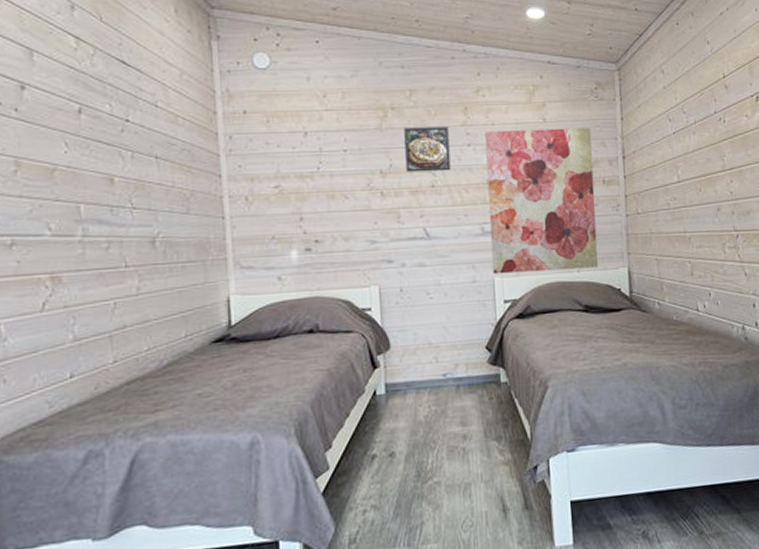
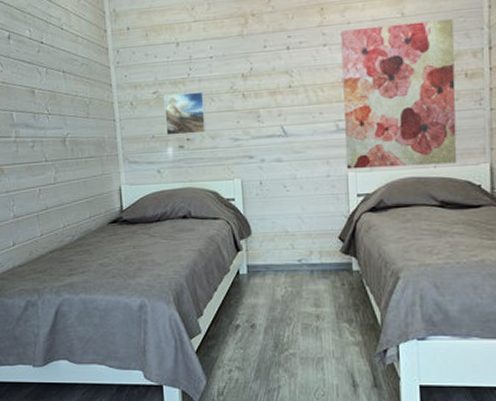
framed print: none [288,188,339,237] -> present [164,91,207,136]
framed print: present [404,127,451,173] -> none [263,28,307,75]

